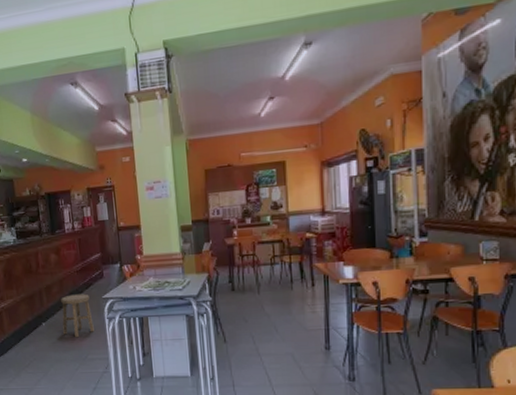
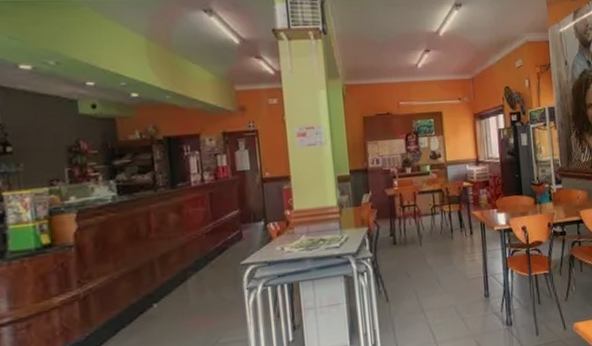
stool: present [61,294,94,337] -> none [182,260,229,317]

